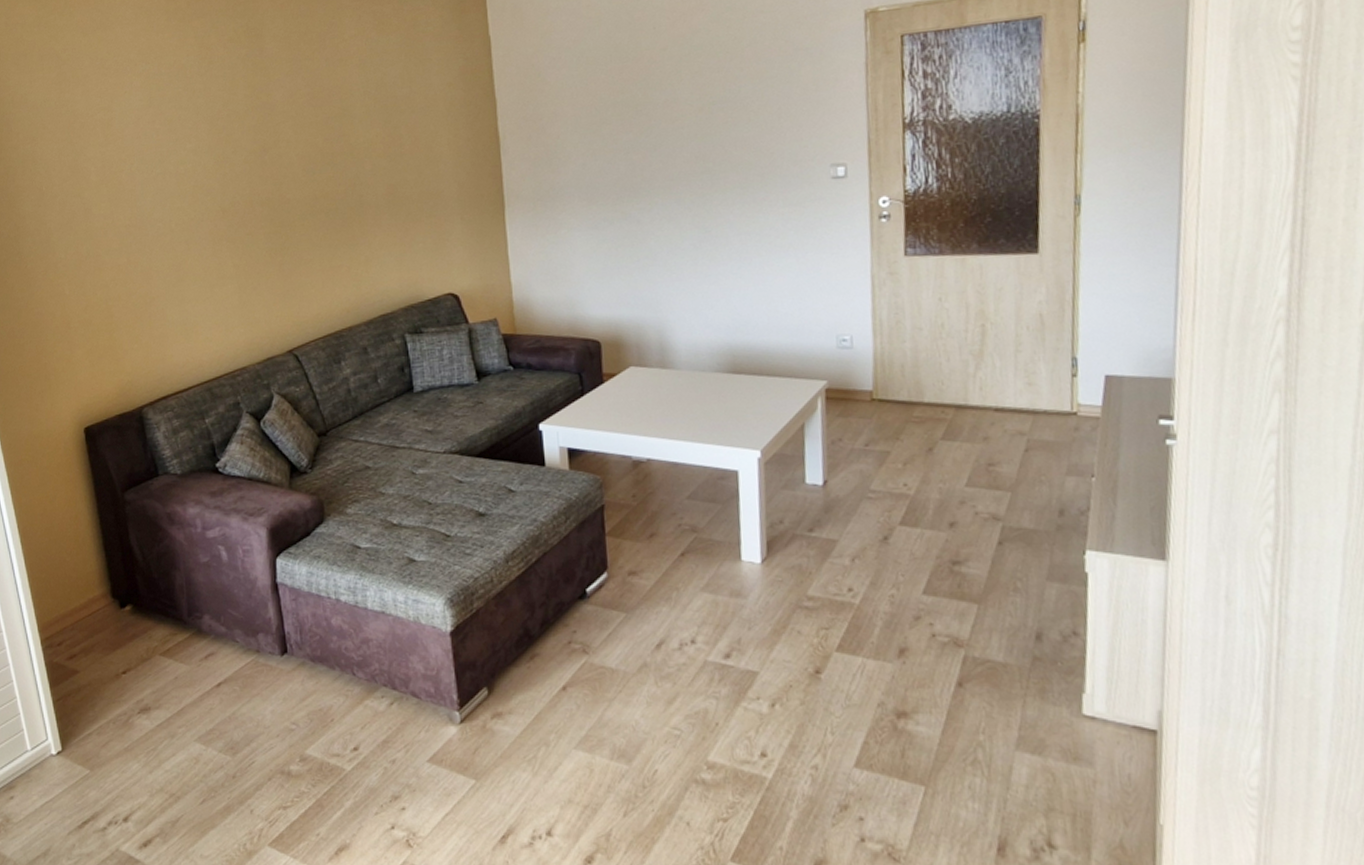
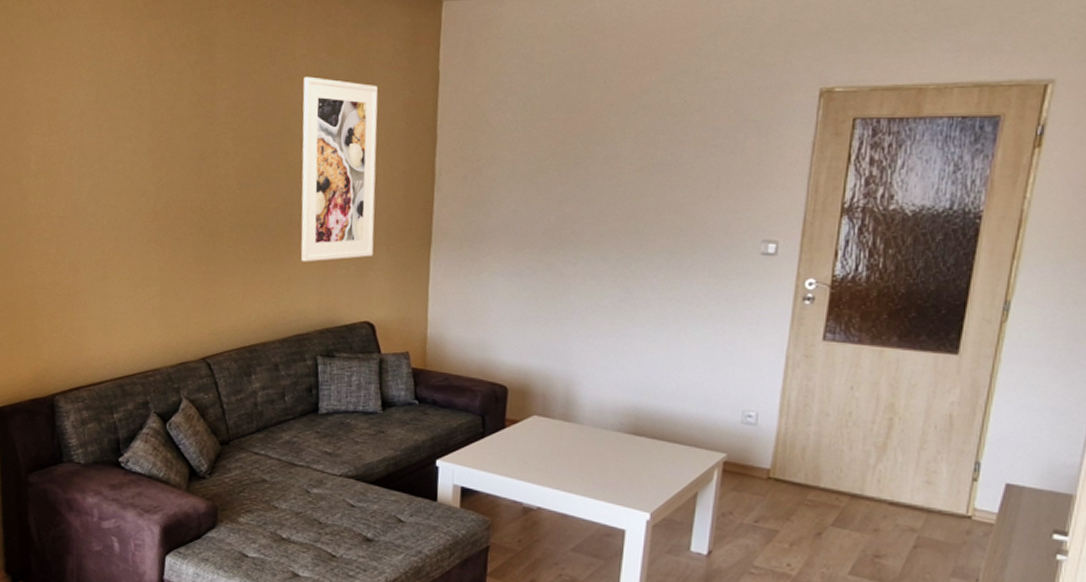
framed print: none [356,56,448,241] -> present [300,76,378,262]

